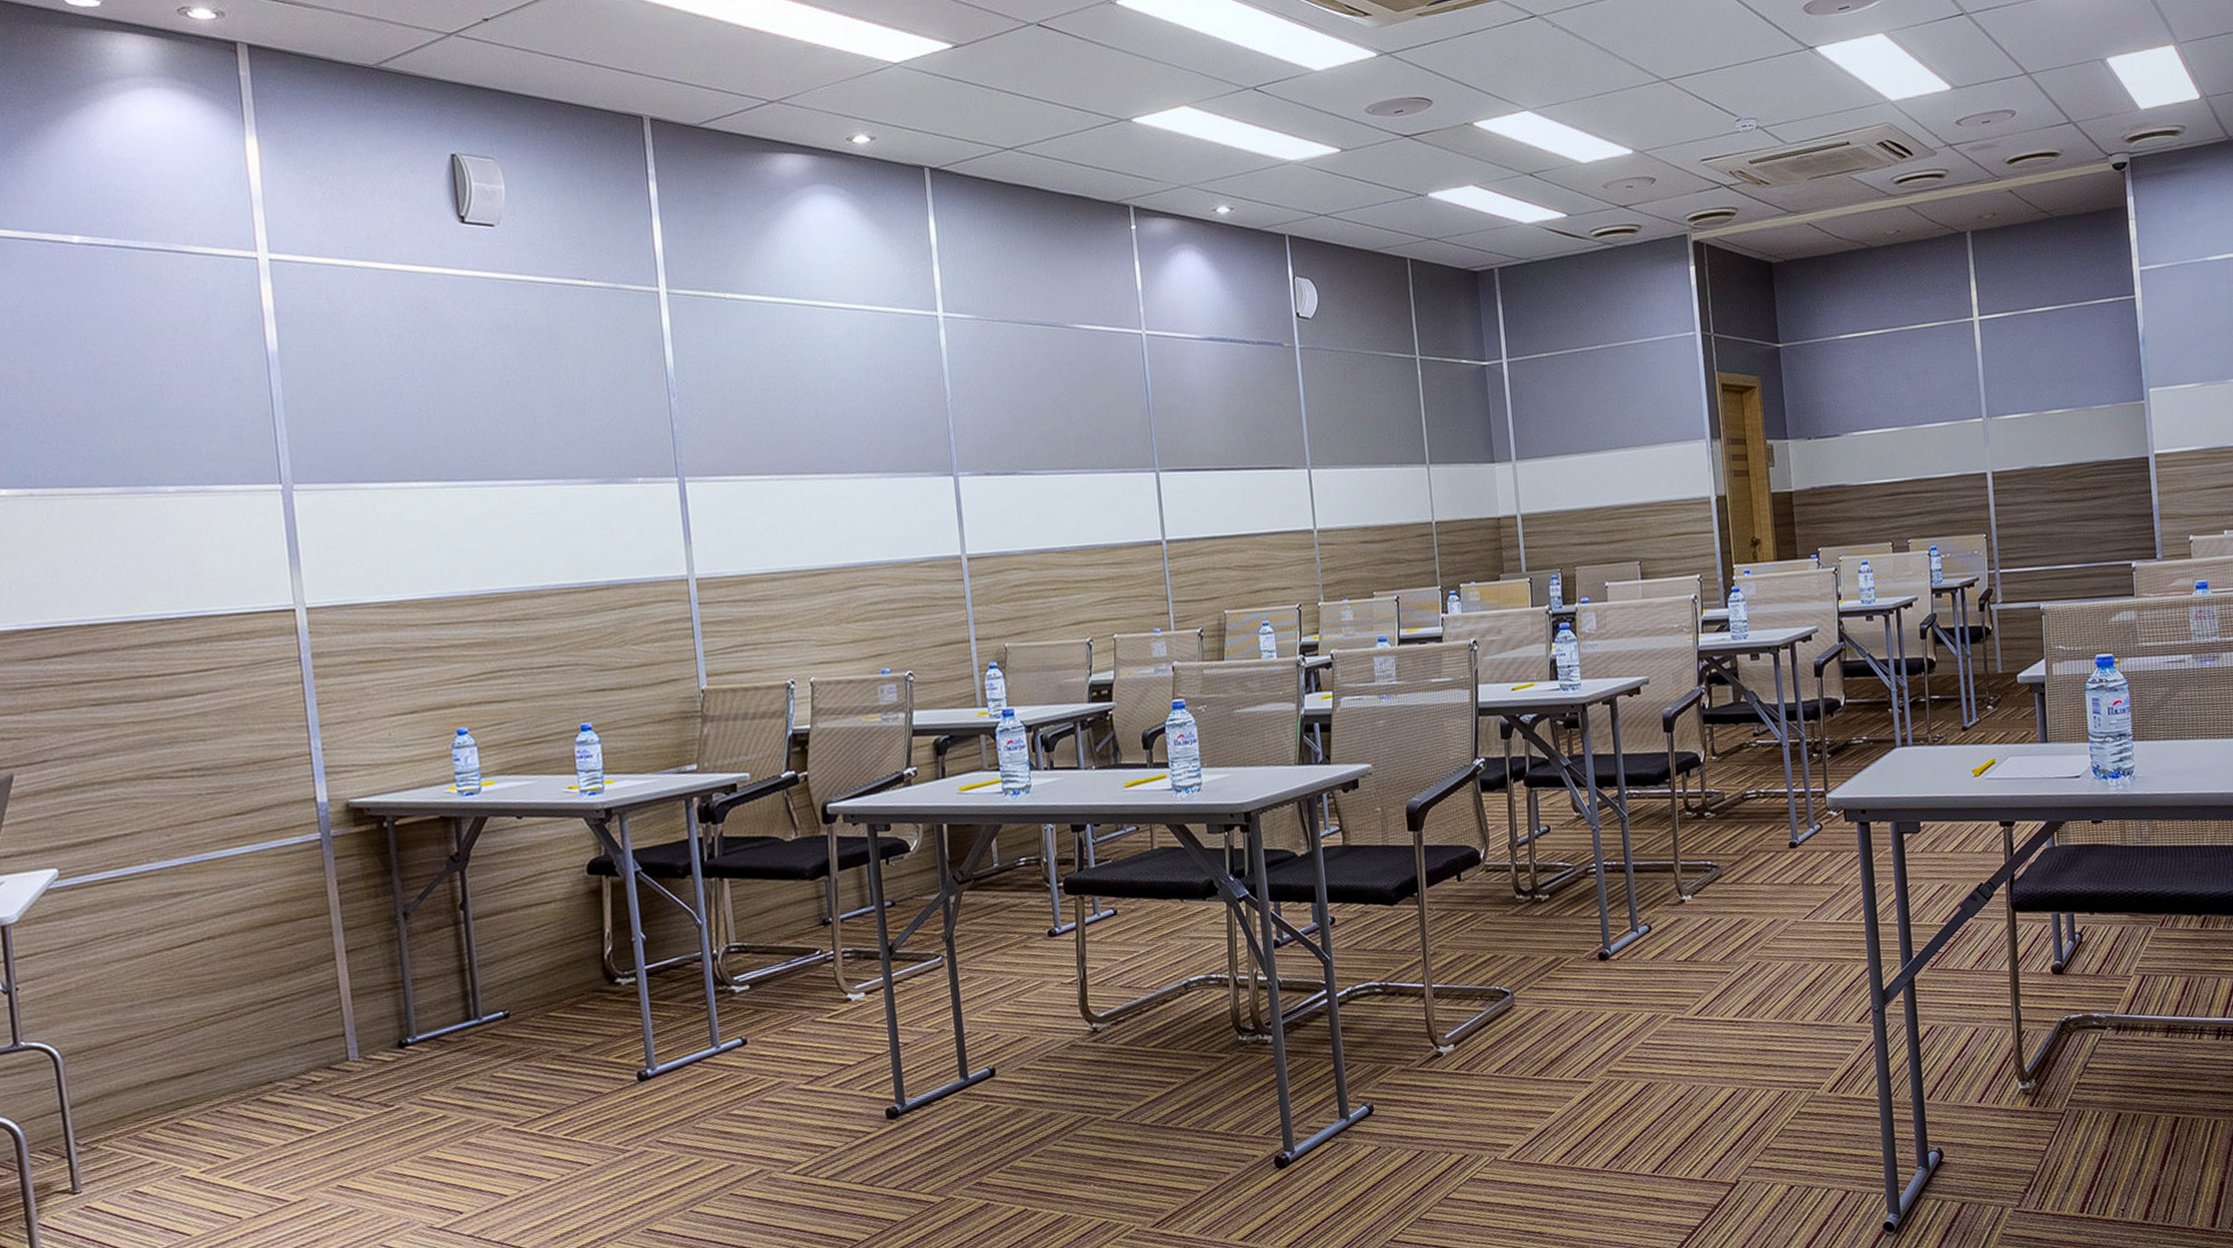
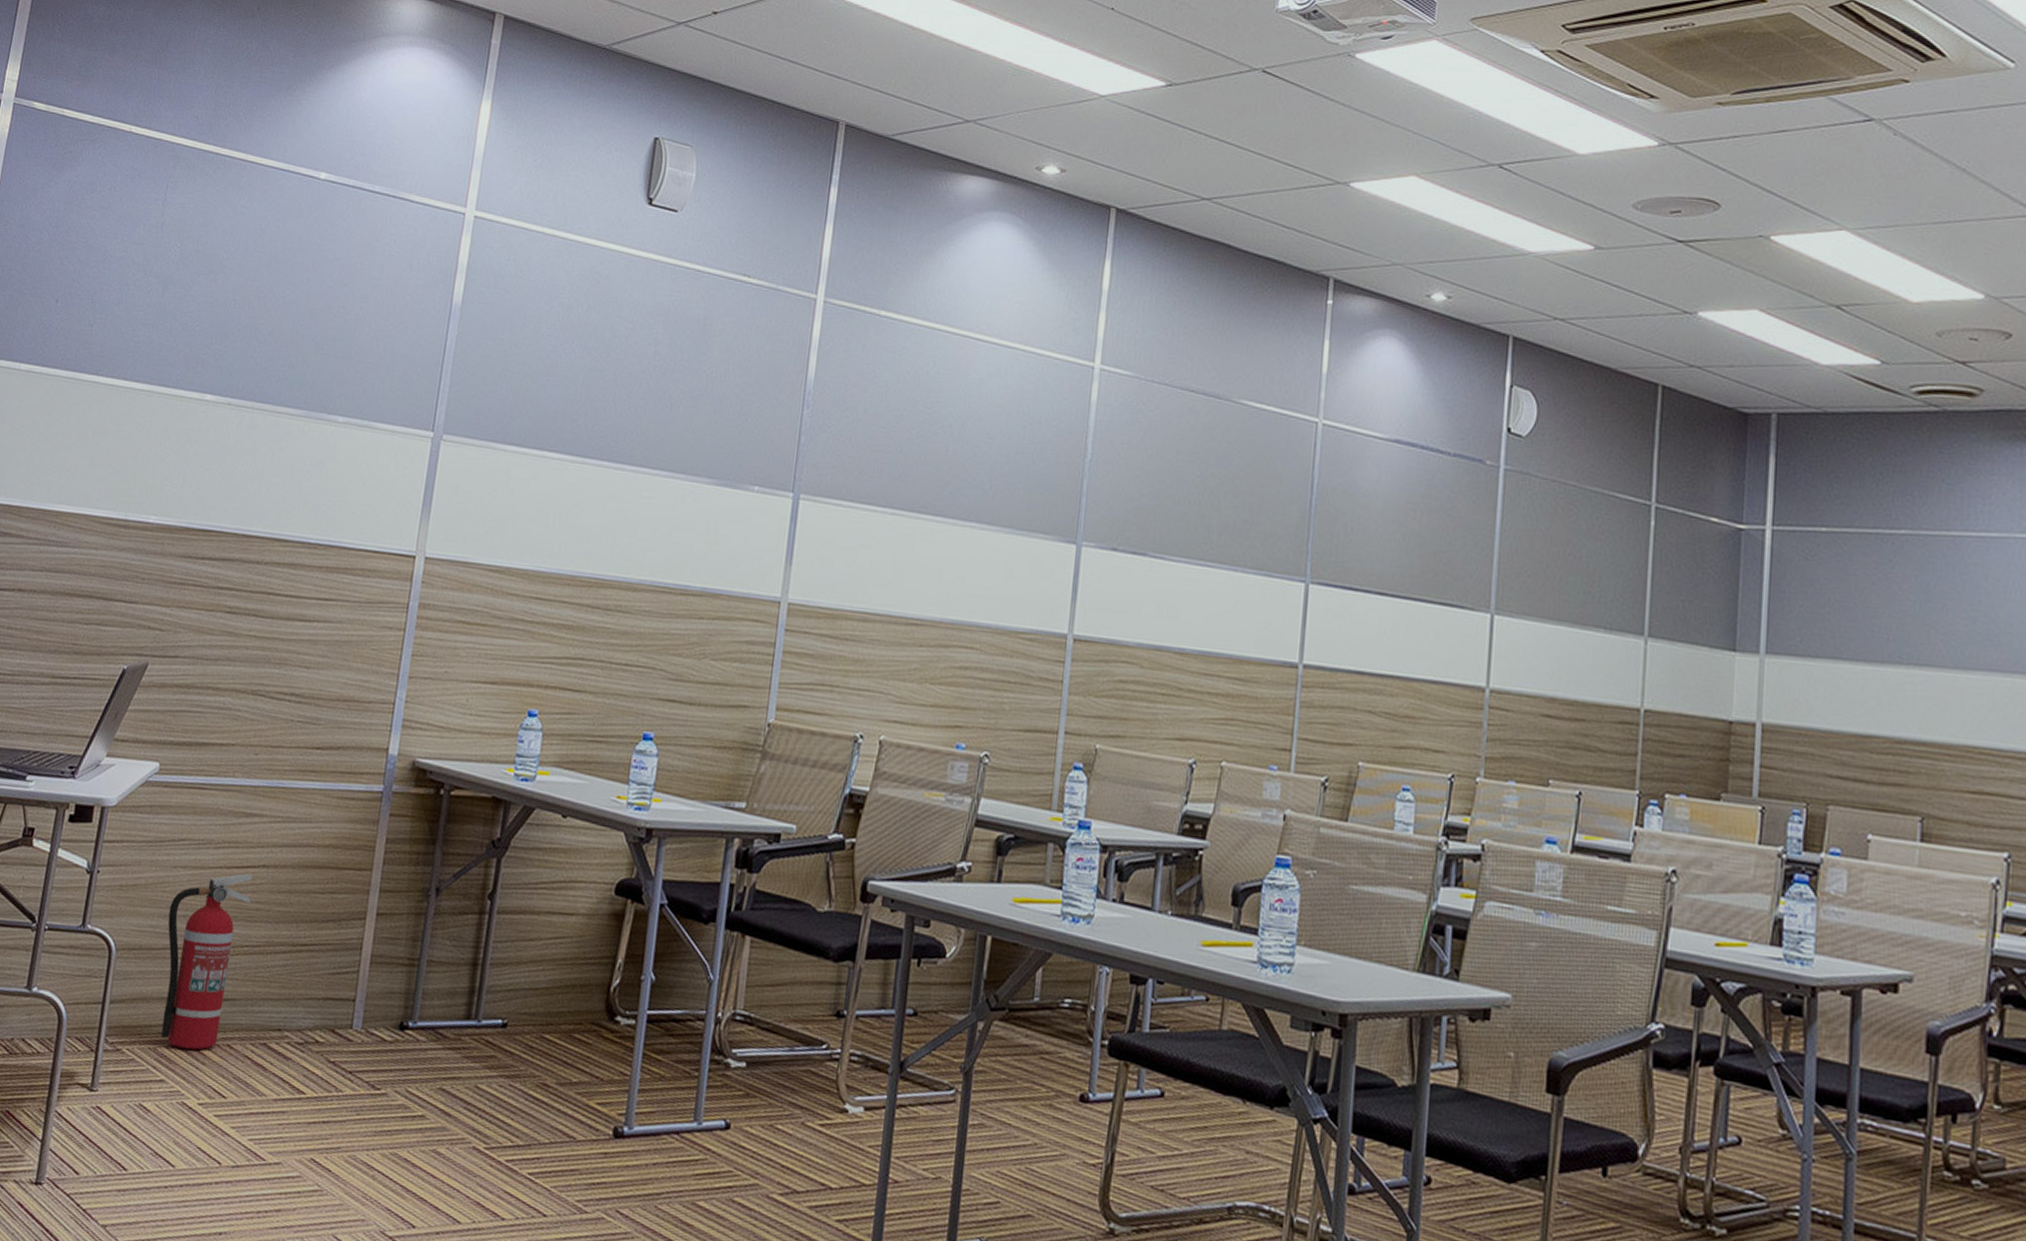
fire extinguisher: none [112,948,205,1129] -> present [161,873,253,1050]

